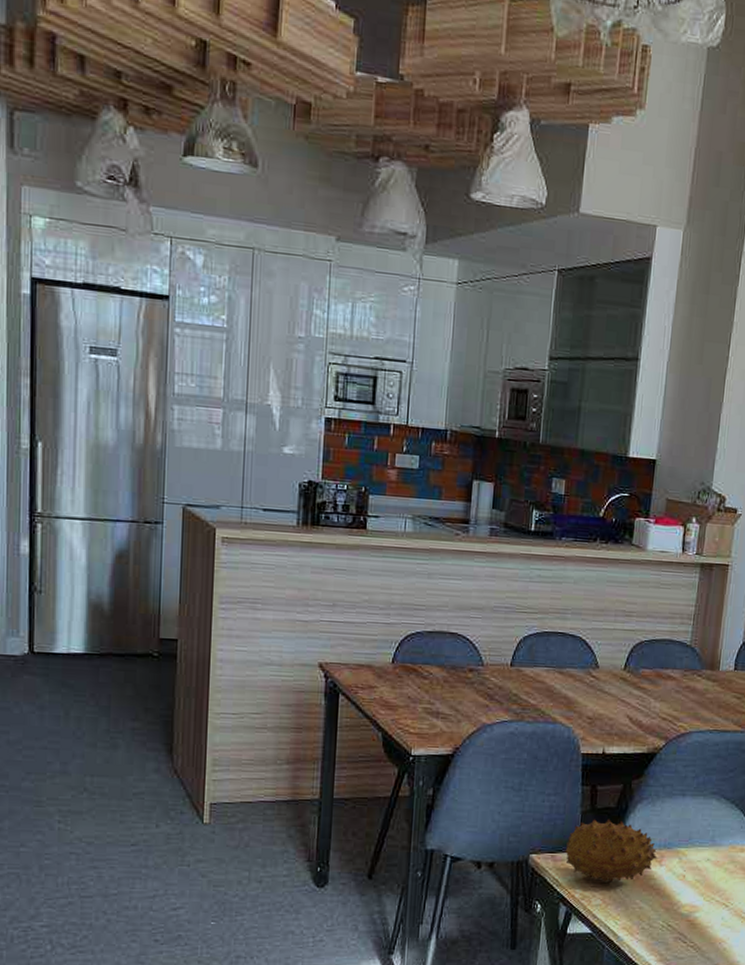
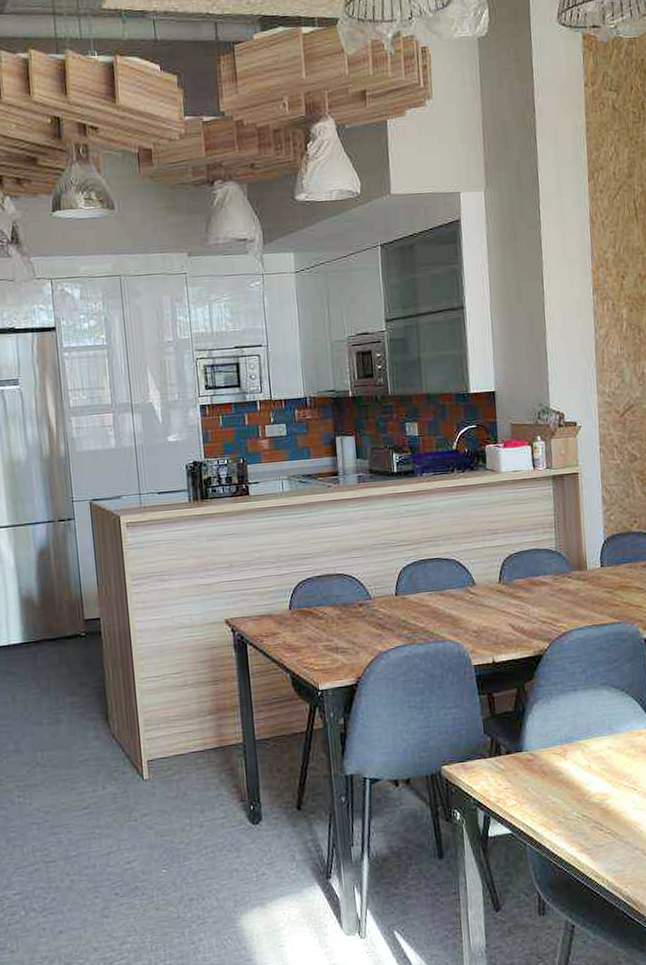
fruit: present [565,818,657,882] -> none [473,722,561,783]

